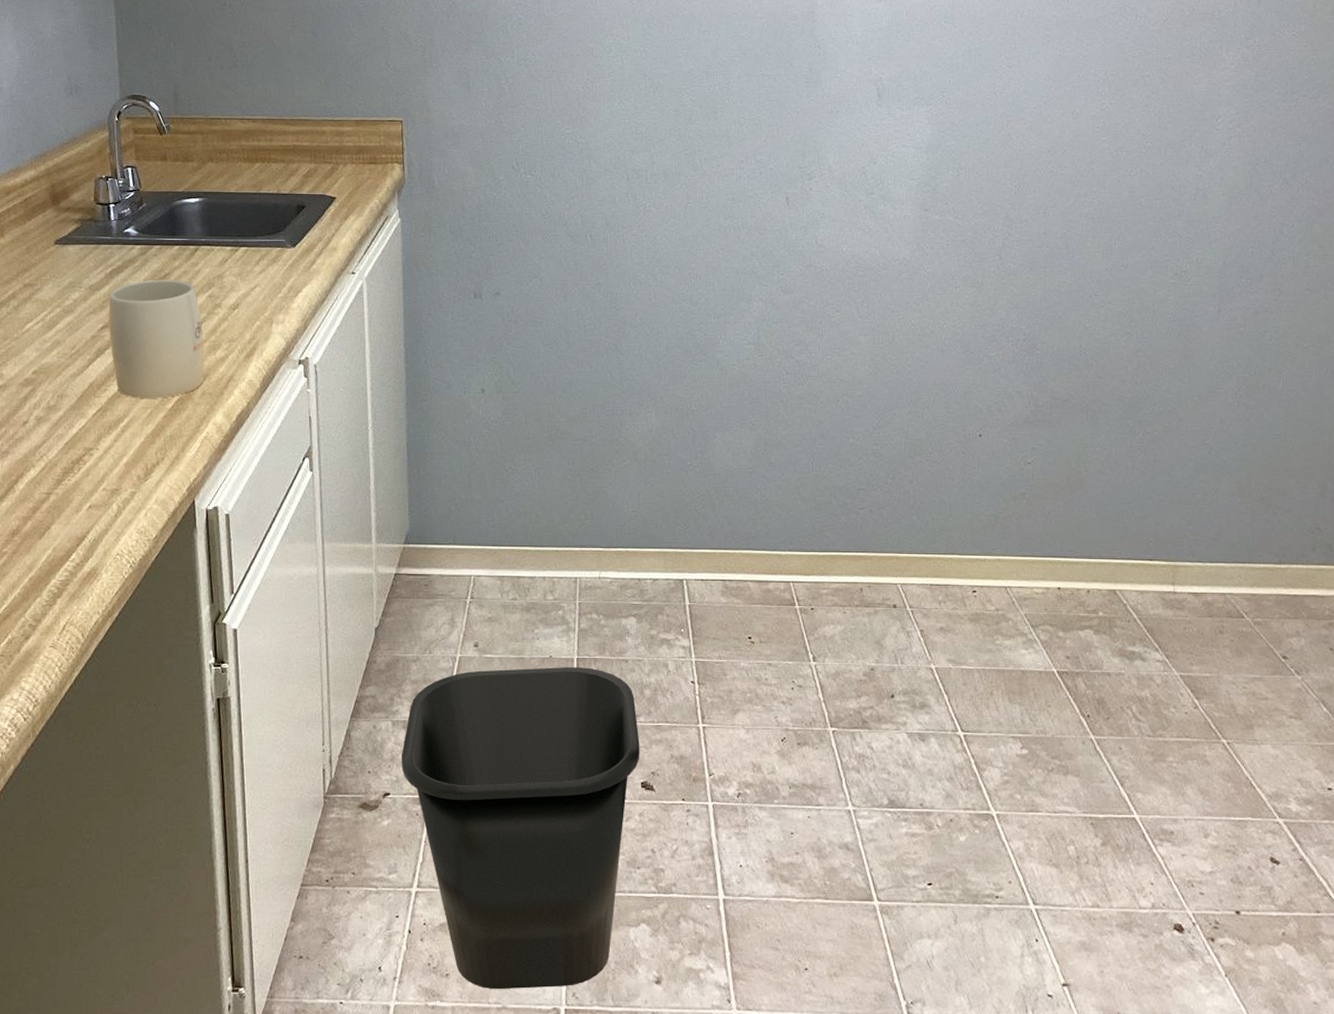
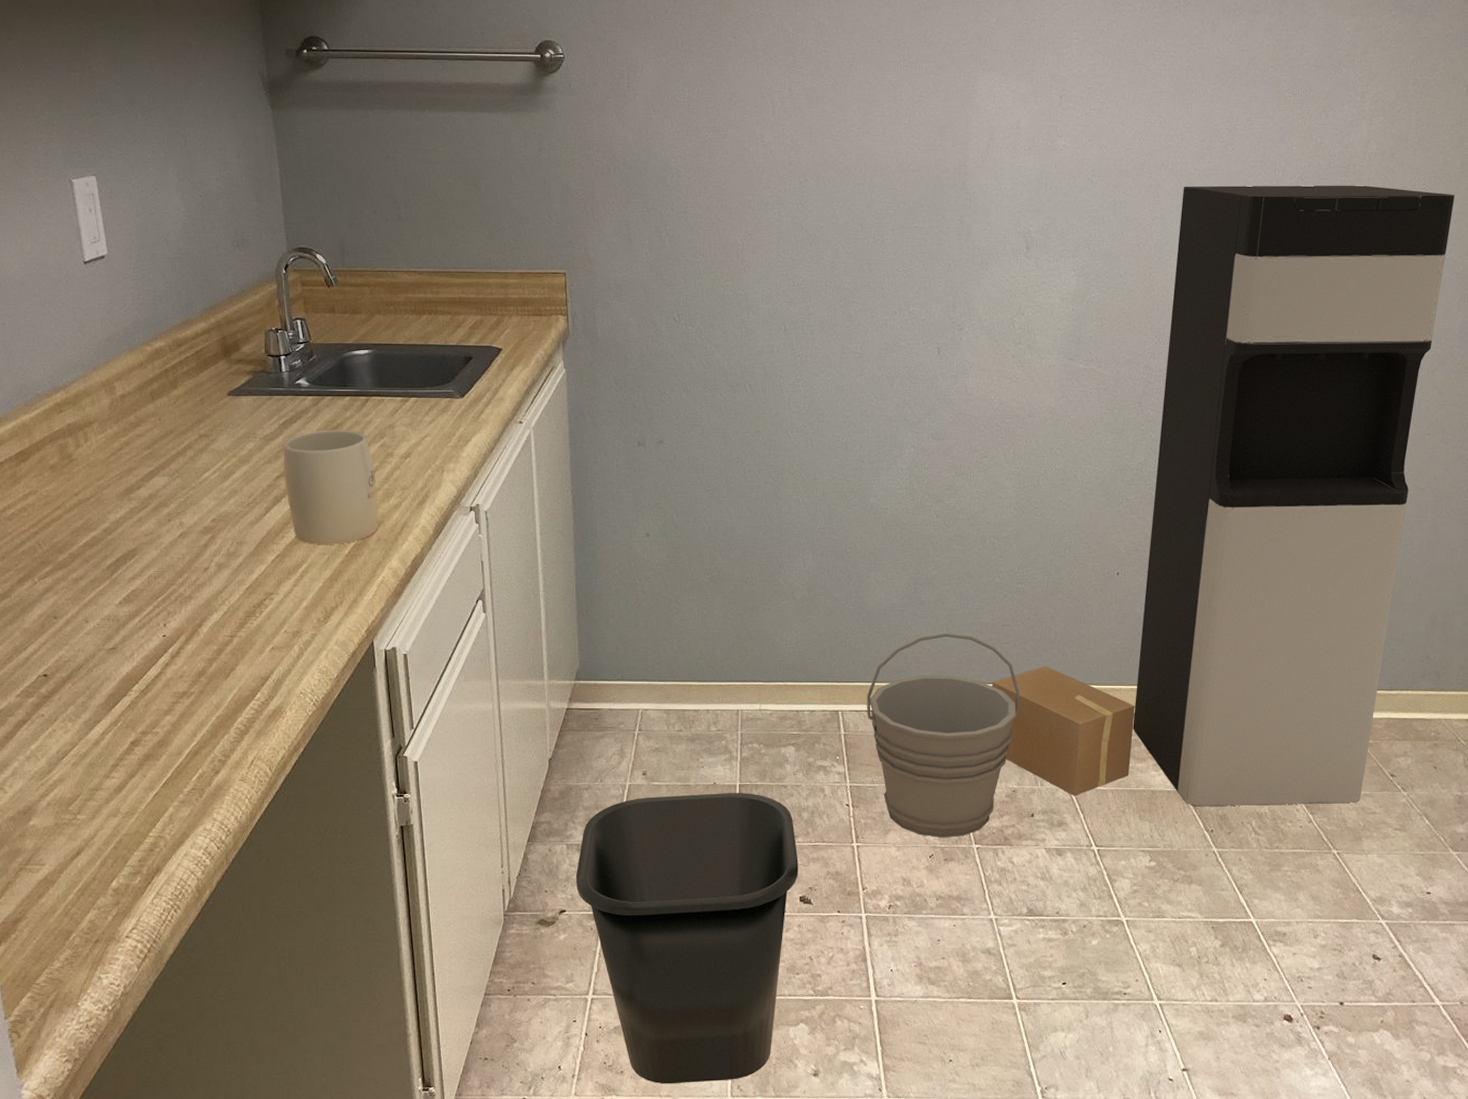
bucket: none [713,497,877,720] -> present [867,633,1020,838]
cardboard box: none [847,533,1002,676] -> present [992,666,1135,796]
water cooler: none [999,31,1327,690] -> present [1133,185,1456,807]

